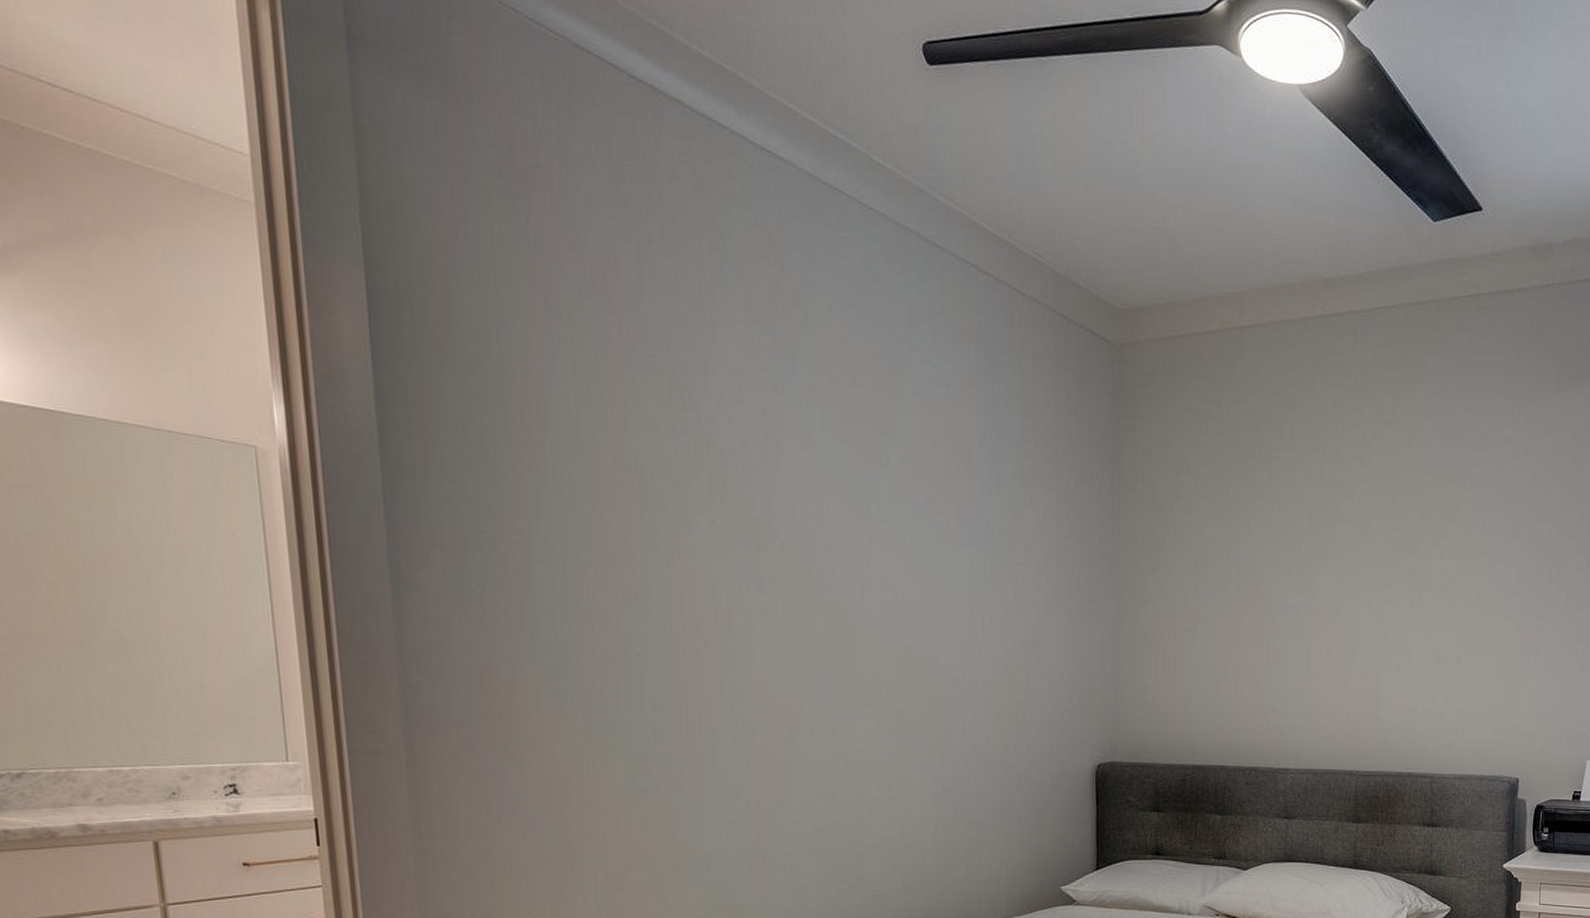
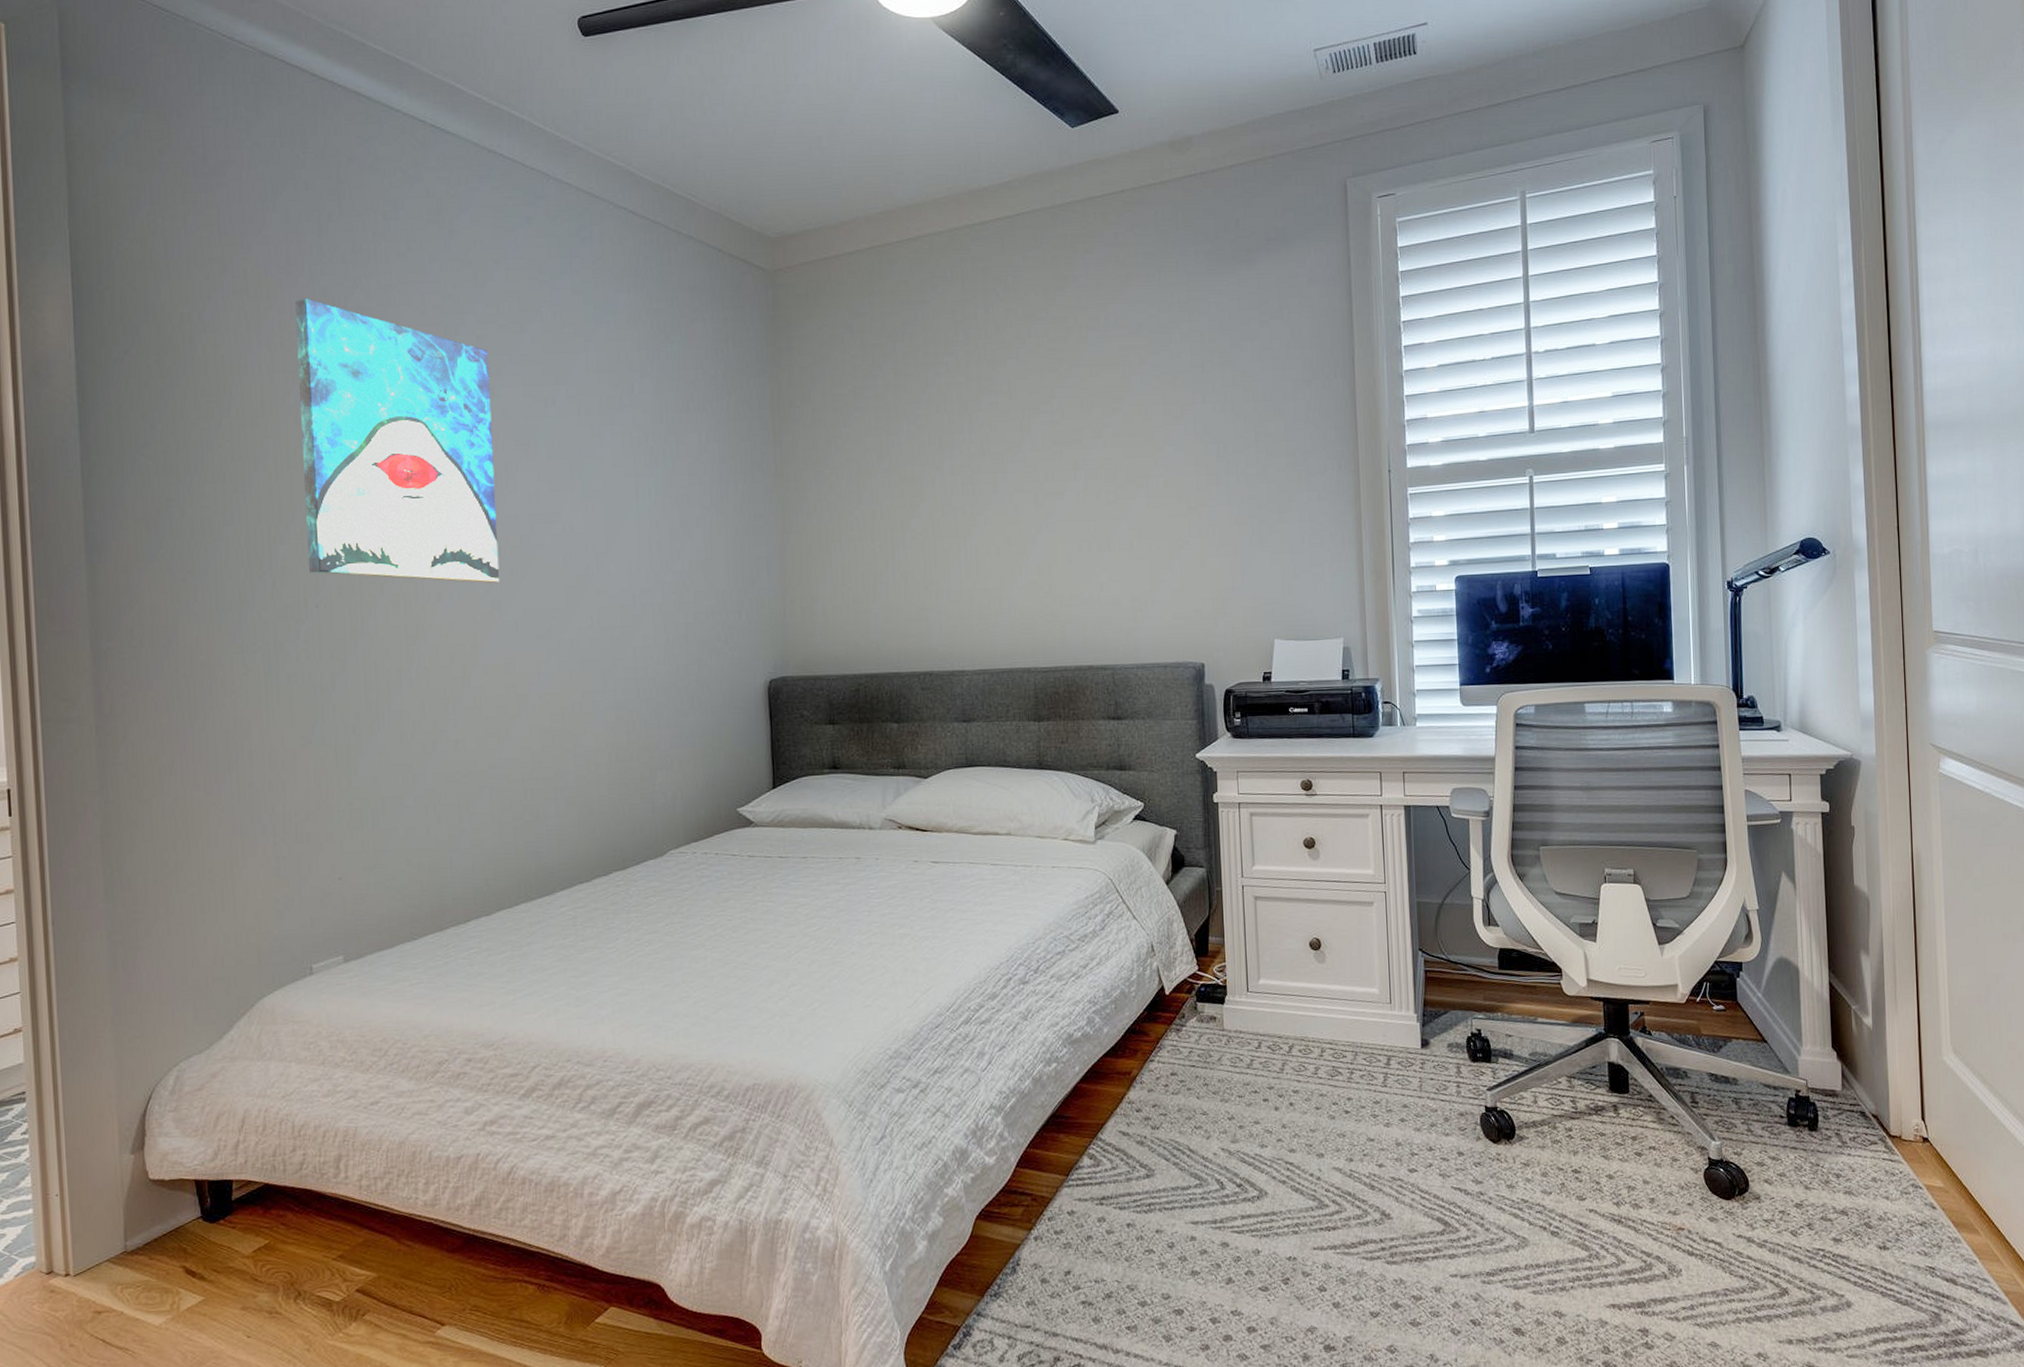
wall art: none [613,326,829,646] -> present [295,298,500,583]

